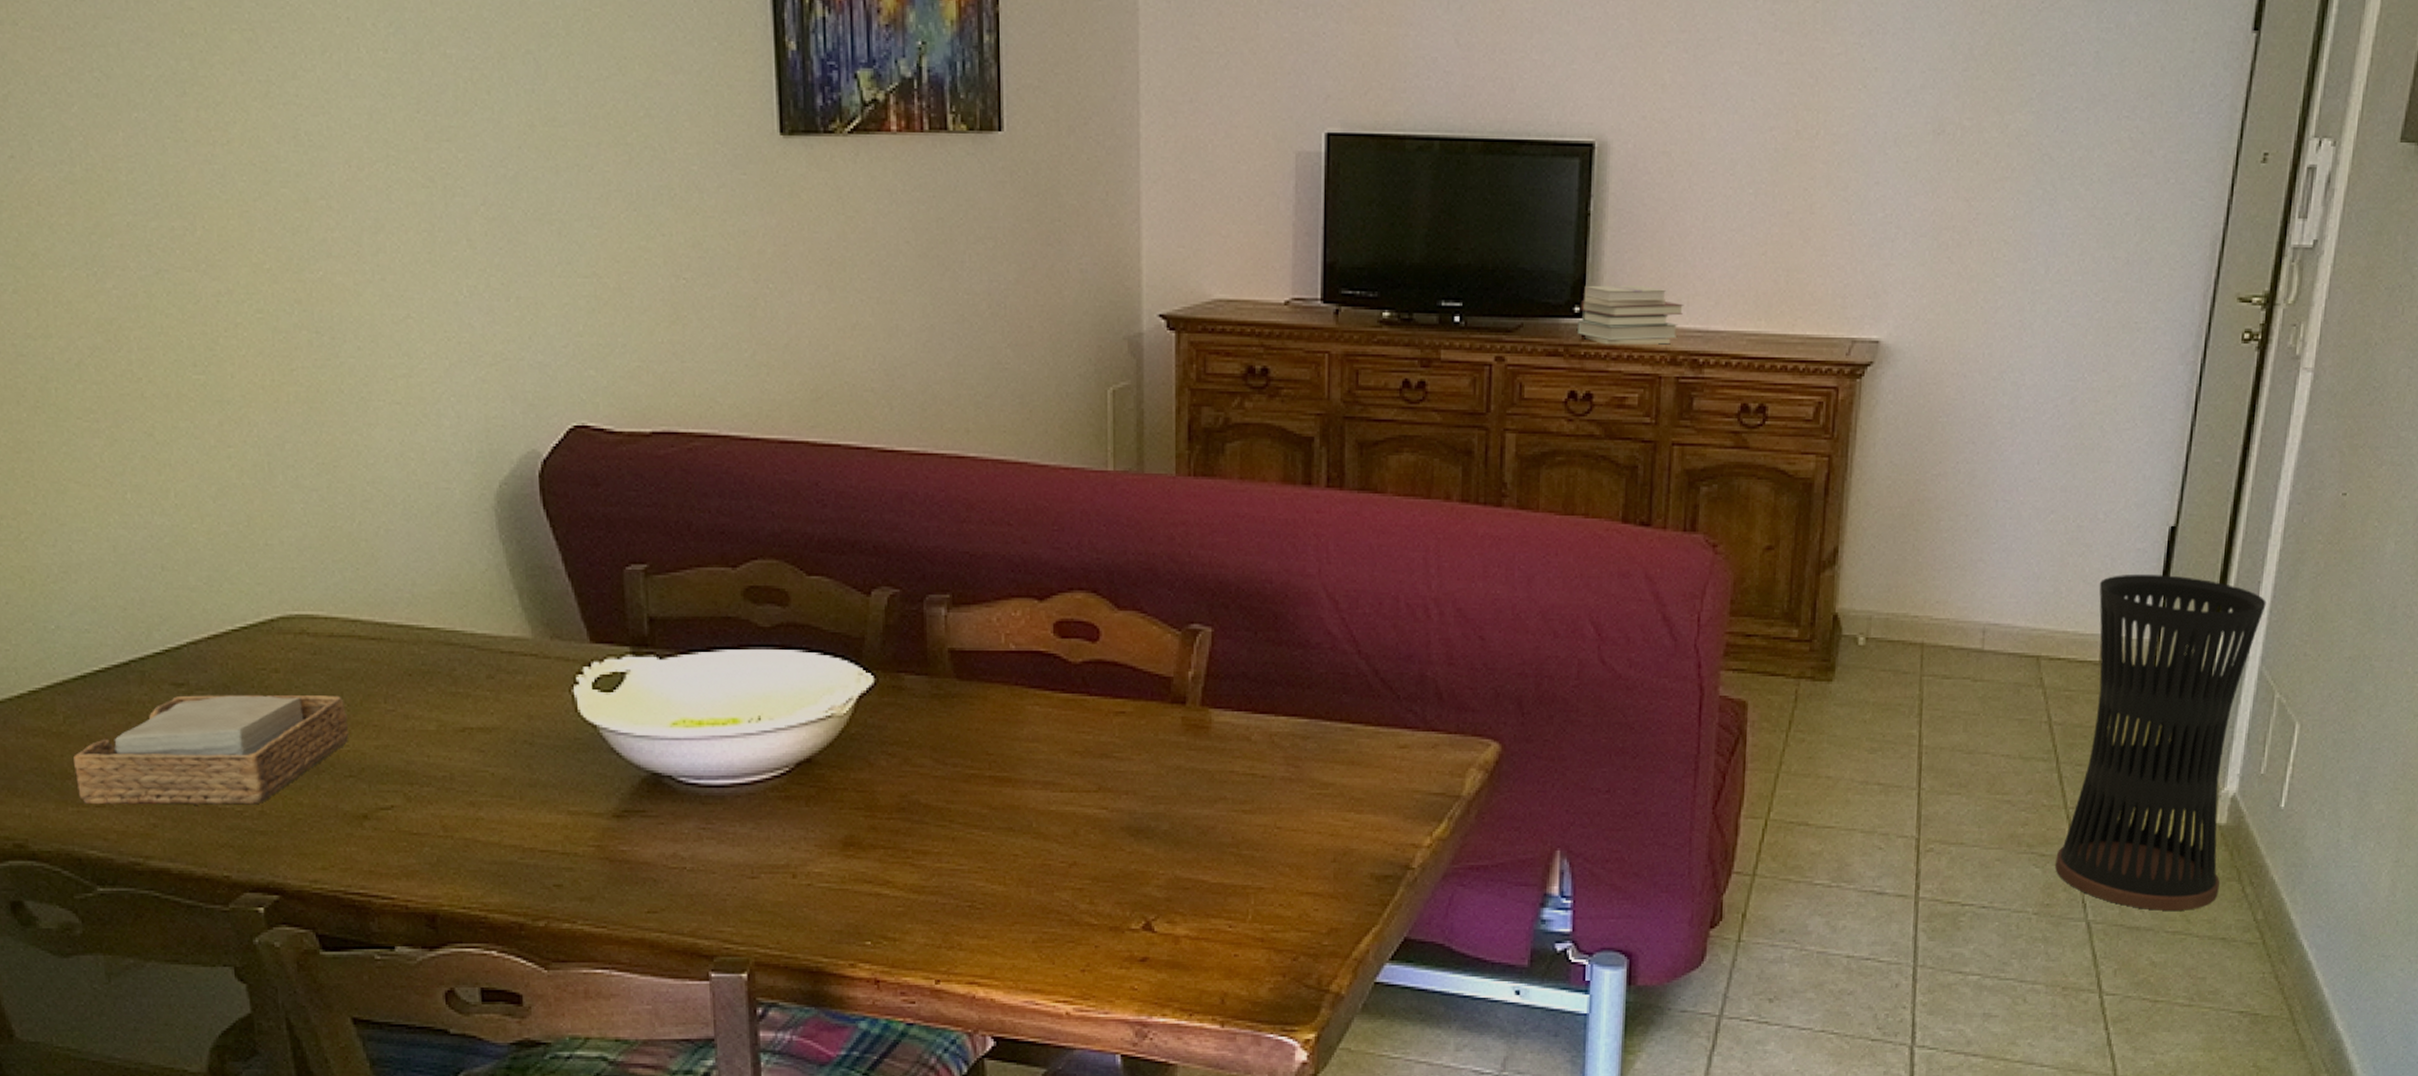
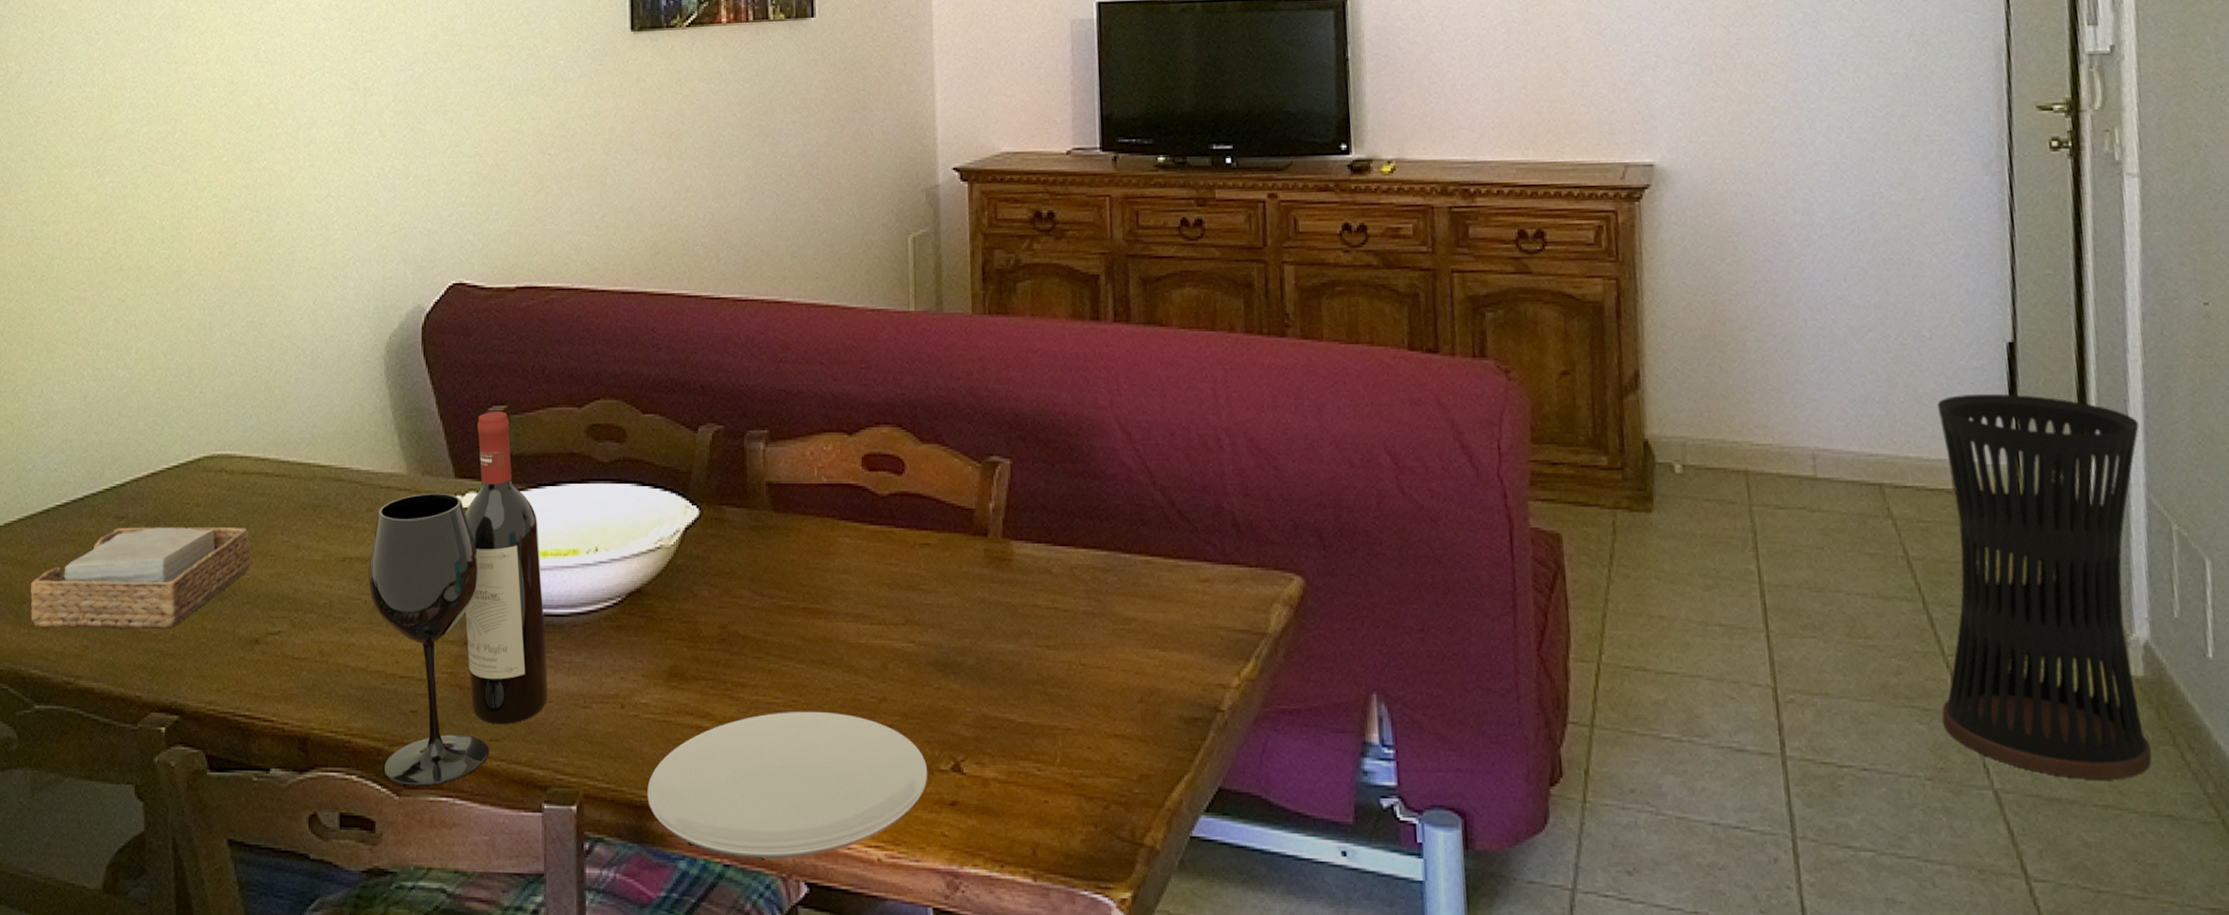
wineglass: none [493,658,648,960] -> present [368,493,490,787]
wine bottle: none [604,571,710,897] -> present [465,412,547,725]
plate: none [823,876,1119,1017] -> present [647,711,928,859]
books: present [1578,285,1684,345] -> none [1346,122,1449,179]

